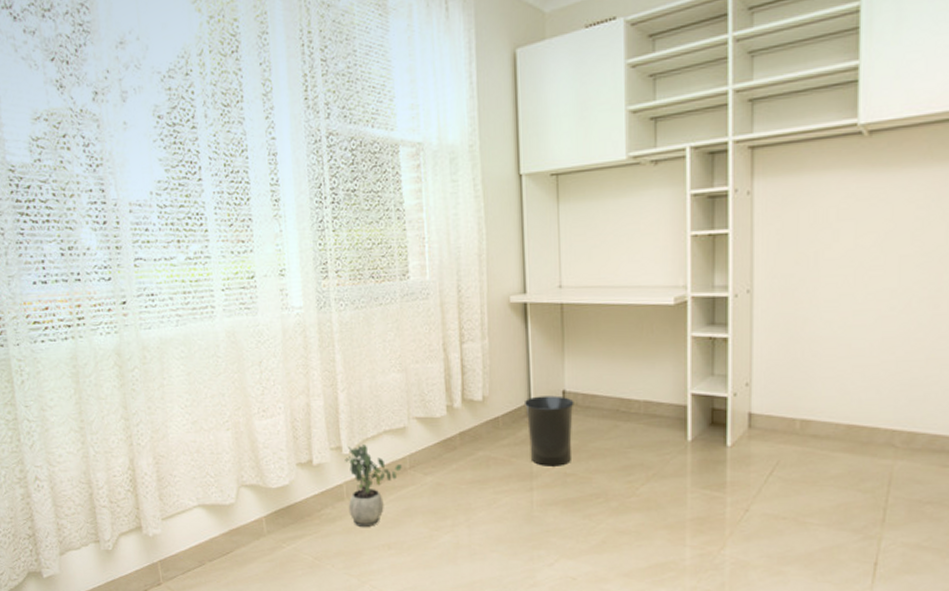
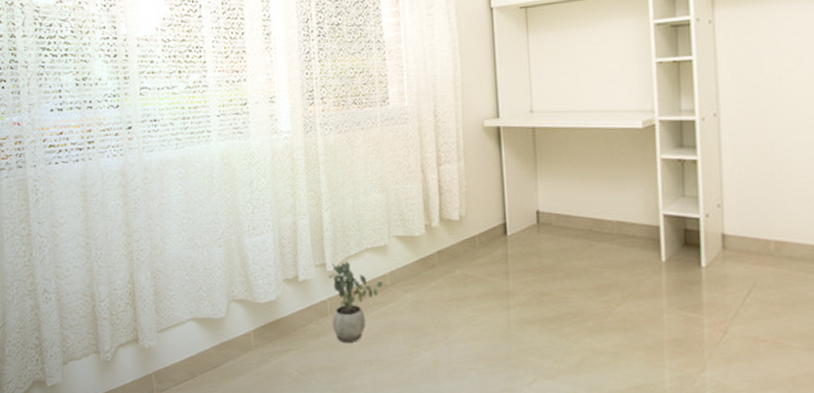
waste bin: present [523,395,574,466] -> none [499,215,548,285]

